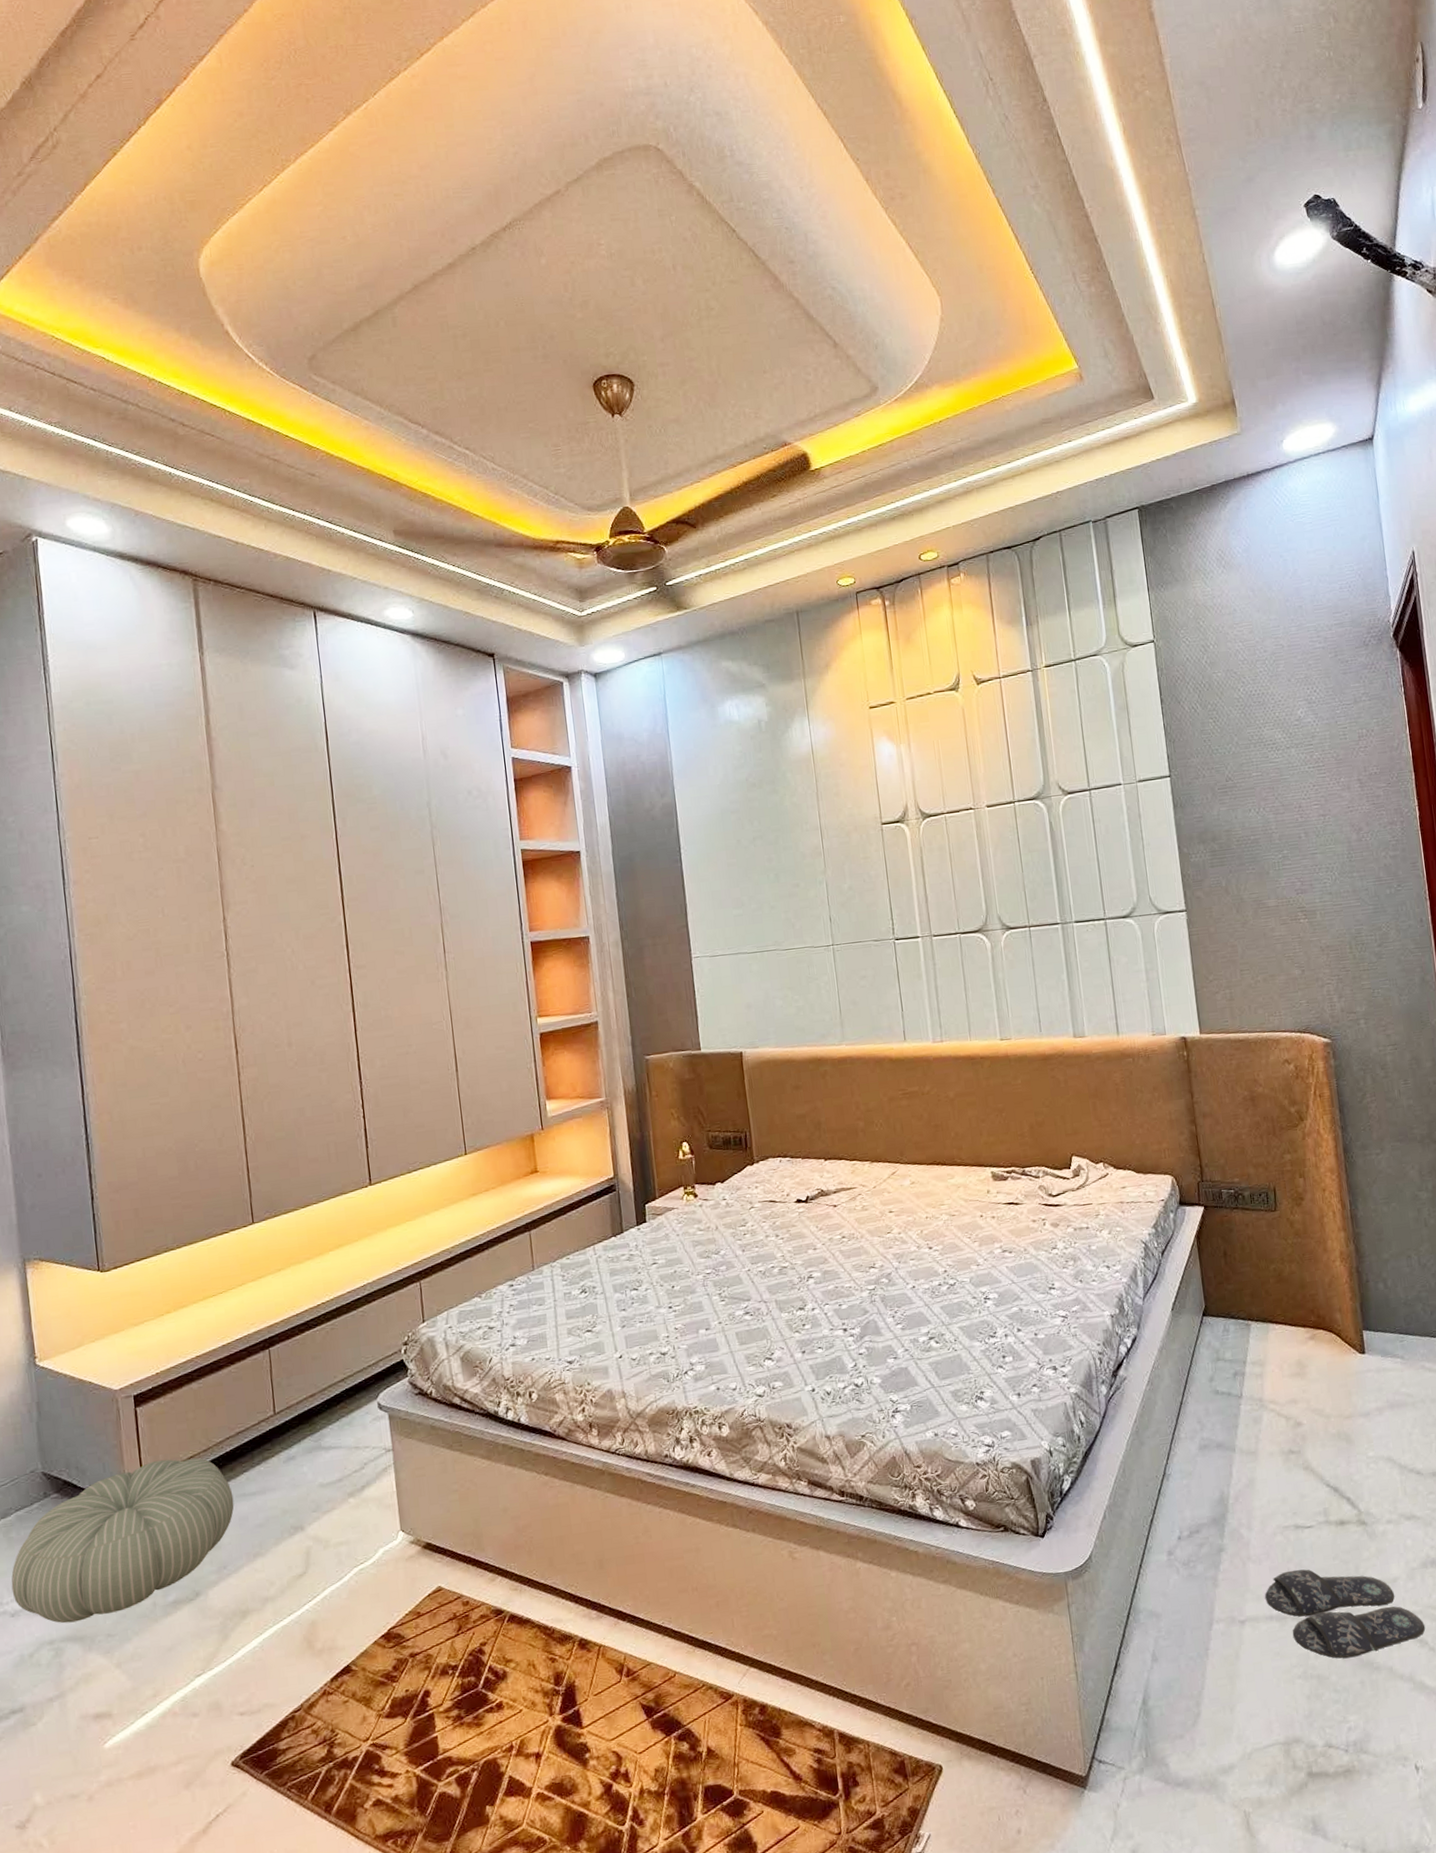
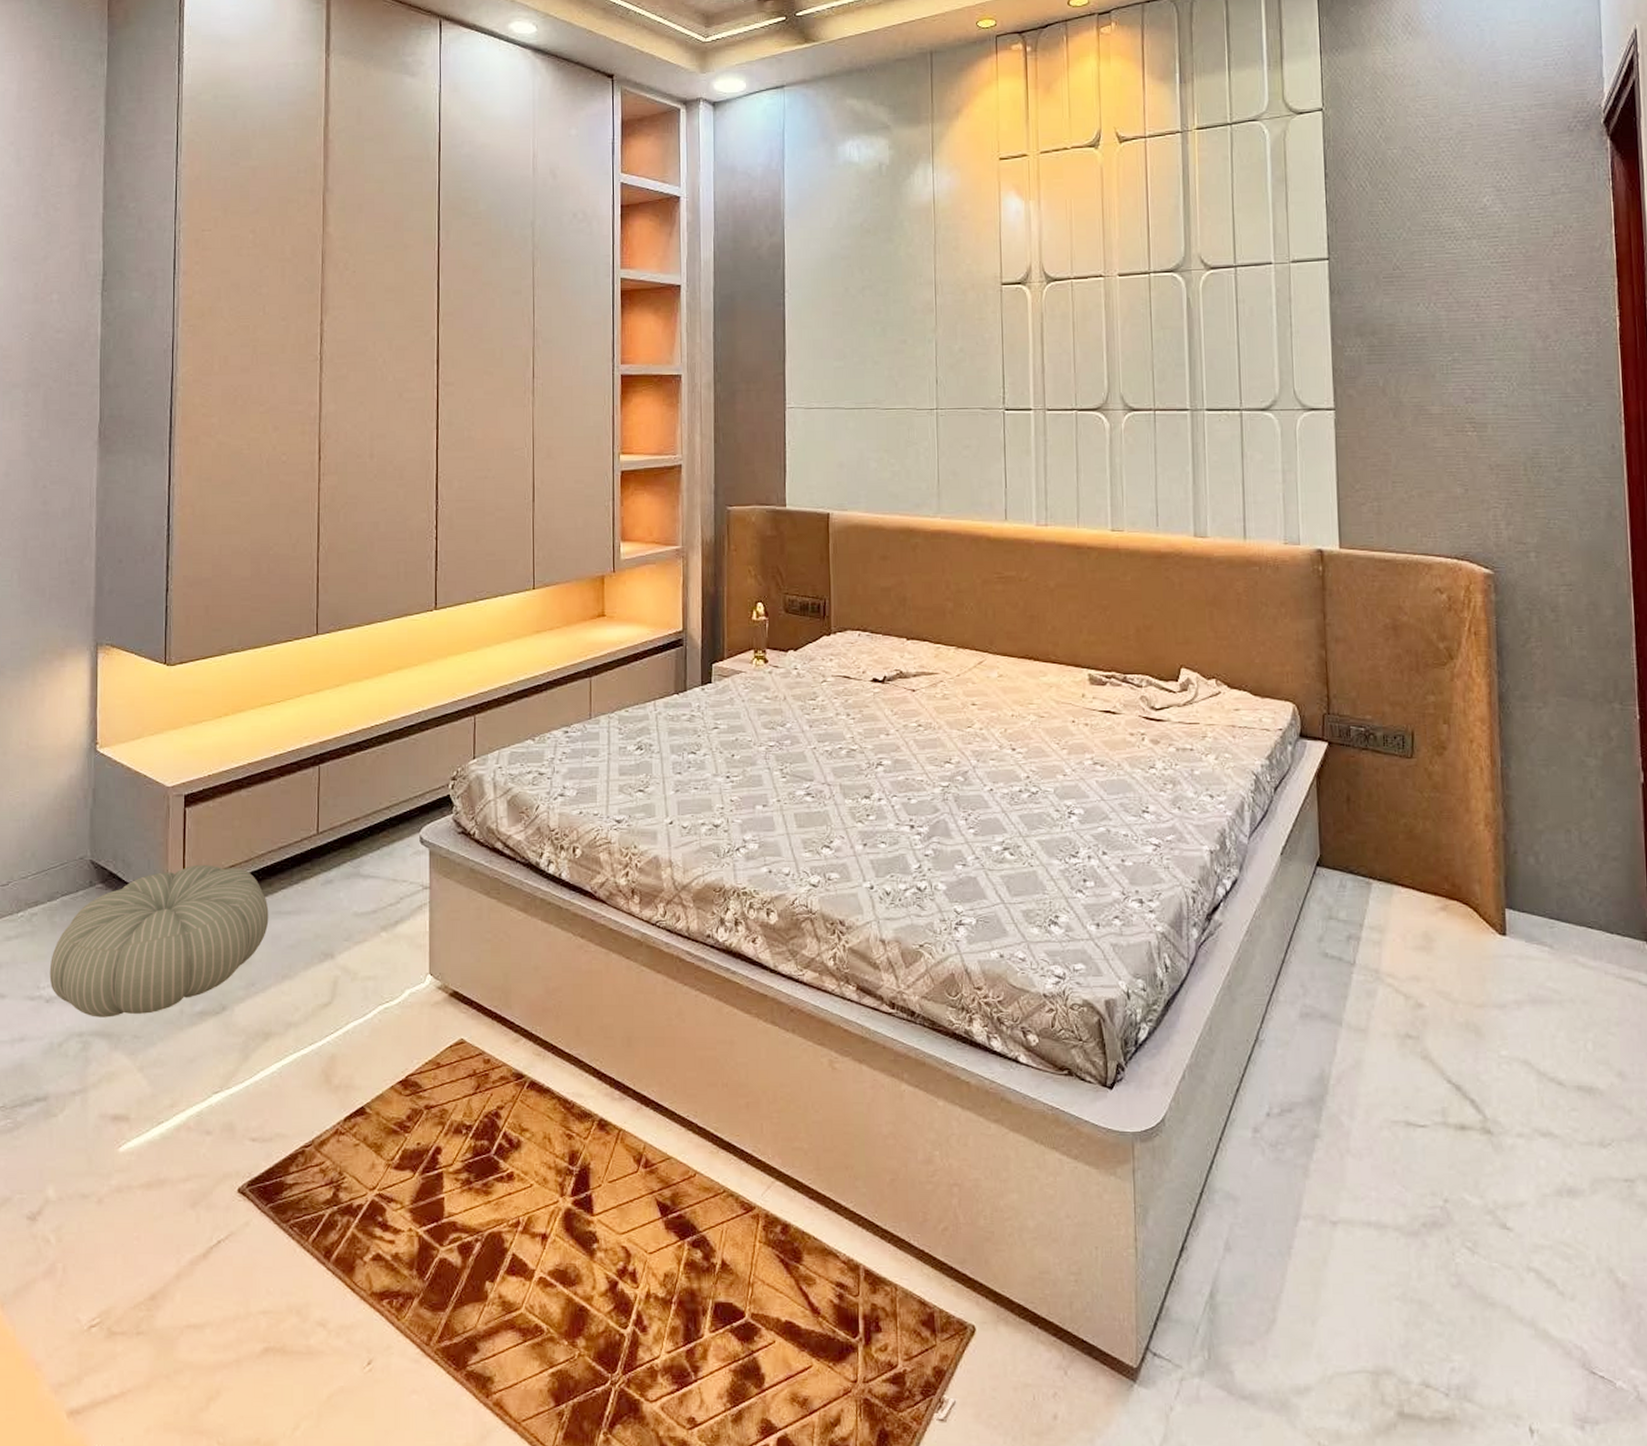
slippers: present [1265,1569,1426,1659] -> none [1364,1173,1555,1287]

